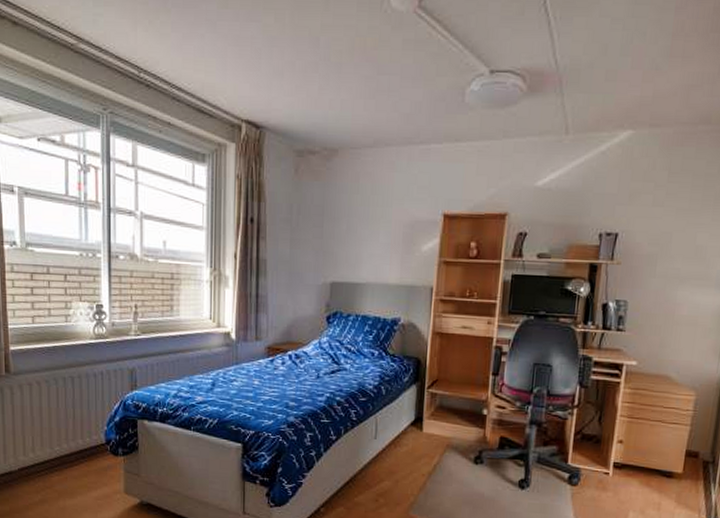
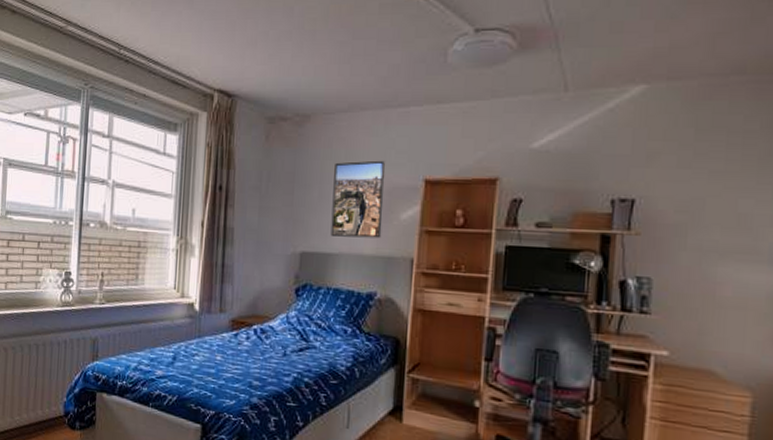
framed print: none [358,195,409,269] -> present [330,160,386,239]

